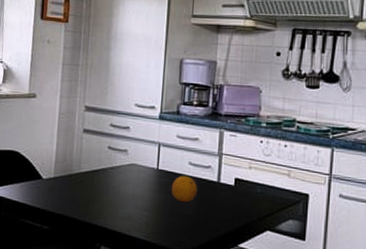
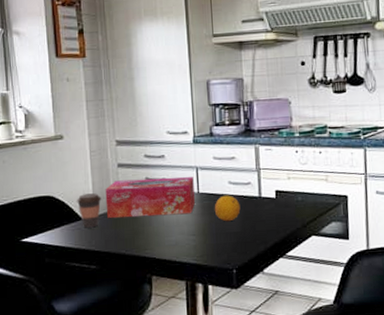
coffee cup: none [38,154,64,189] -> present [76,193,102,228]
tissue box: none [65,145,155,189] -> present [105,176,196,218]

